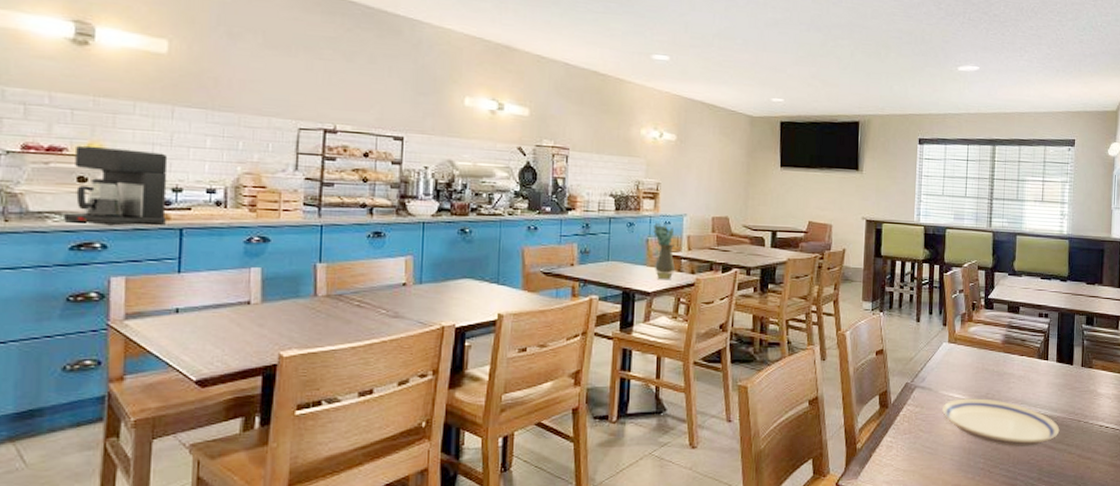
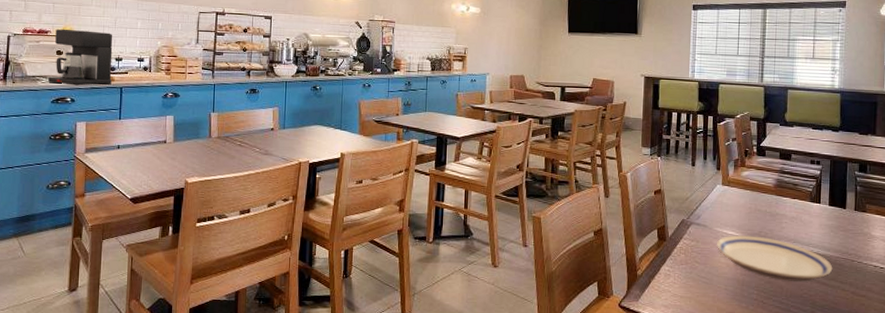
vase: present [652,222,675,280] -> none [461,80,479,128]

